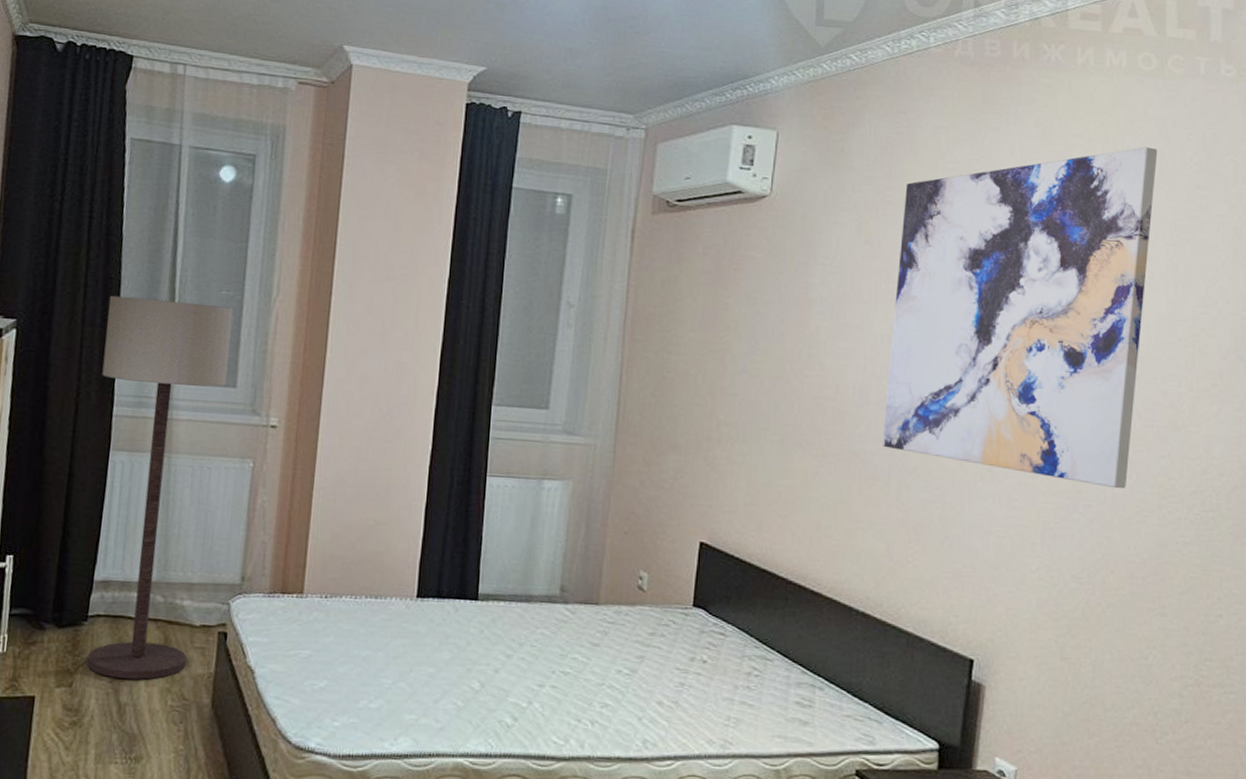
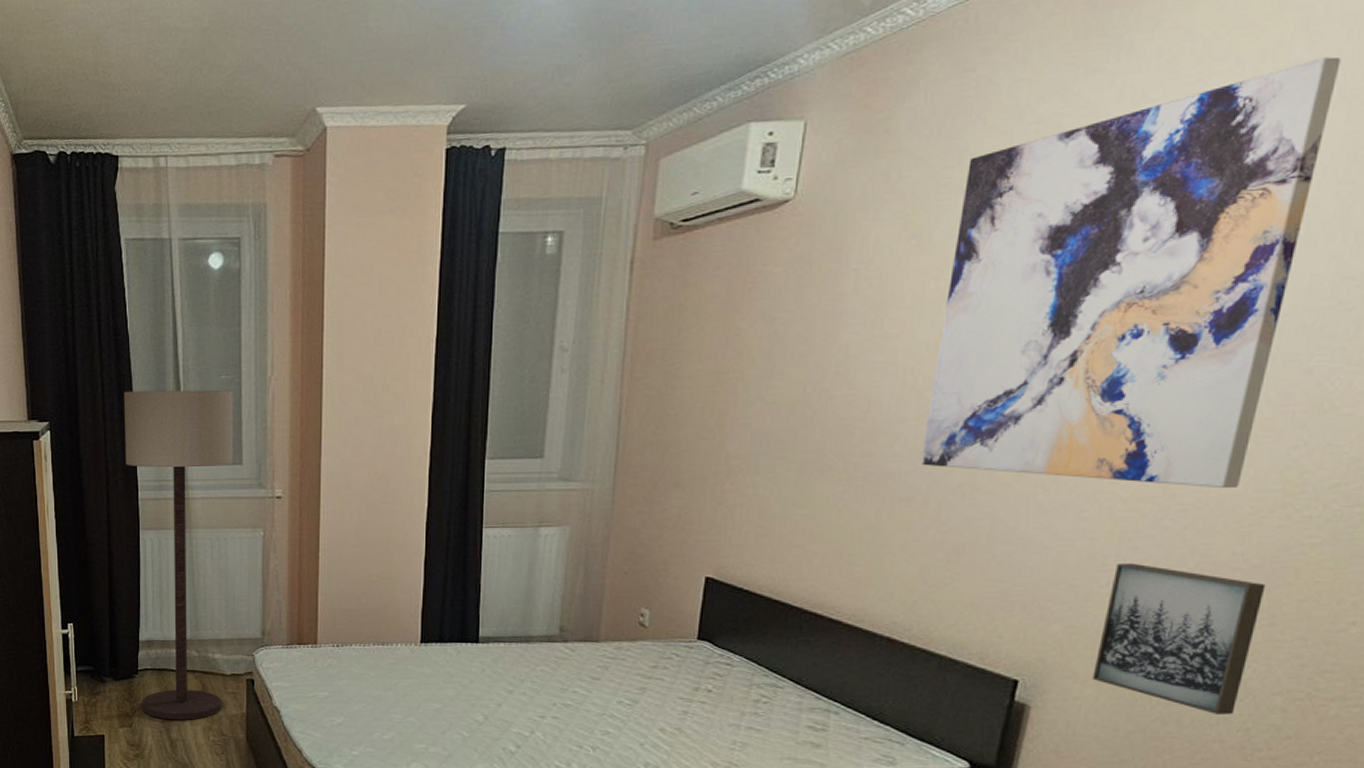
wall art: none [1032,550,1155,699] -> present [1092,562,1266,715]

